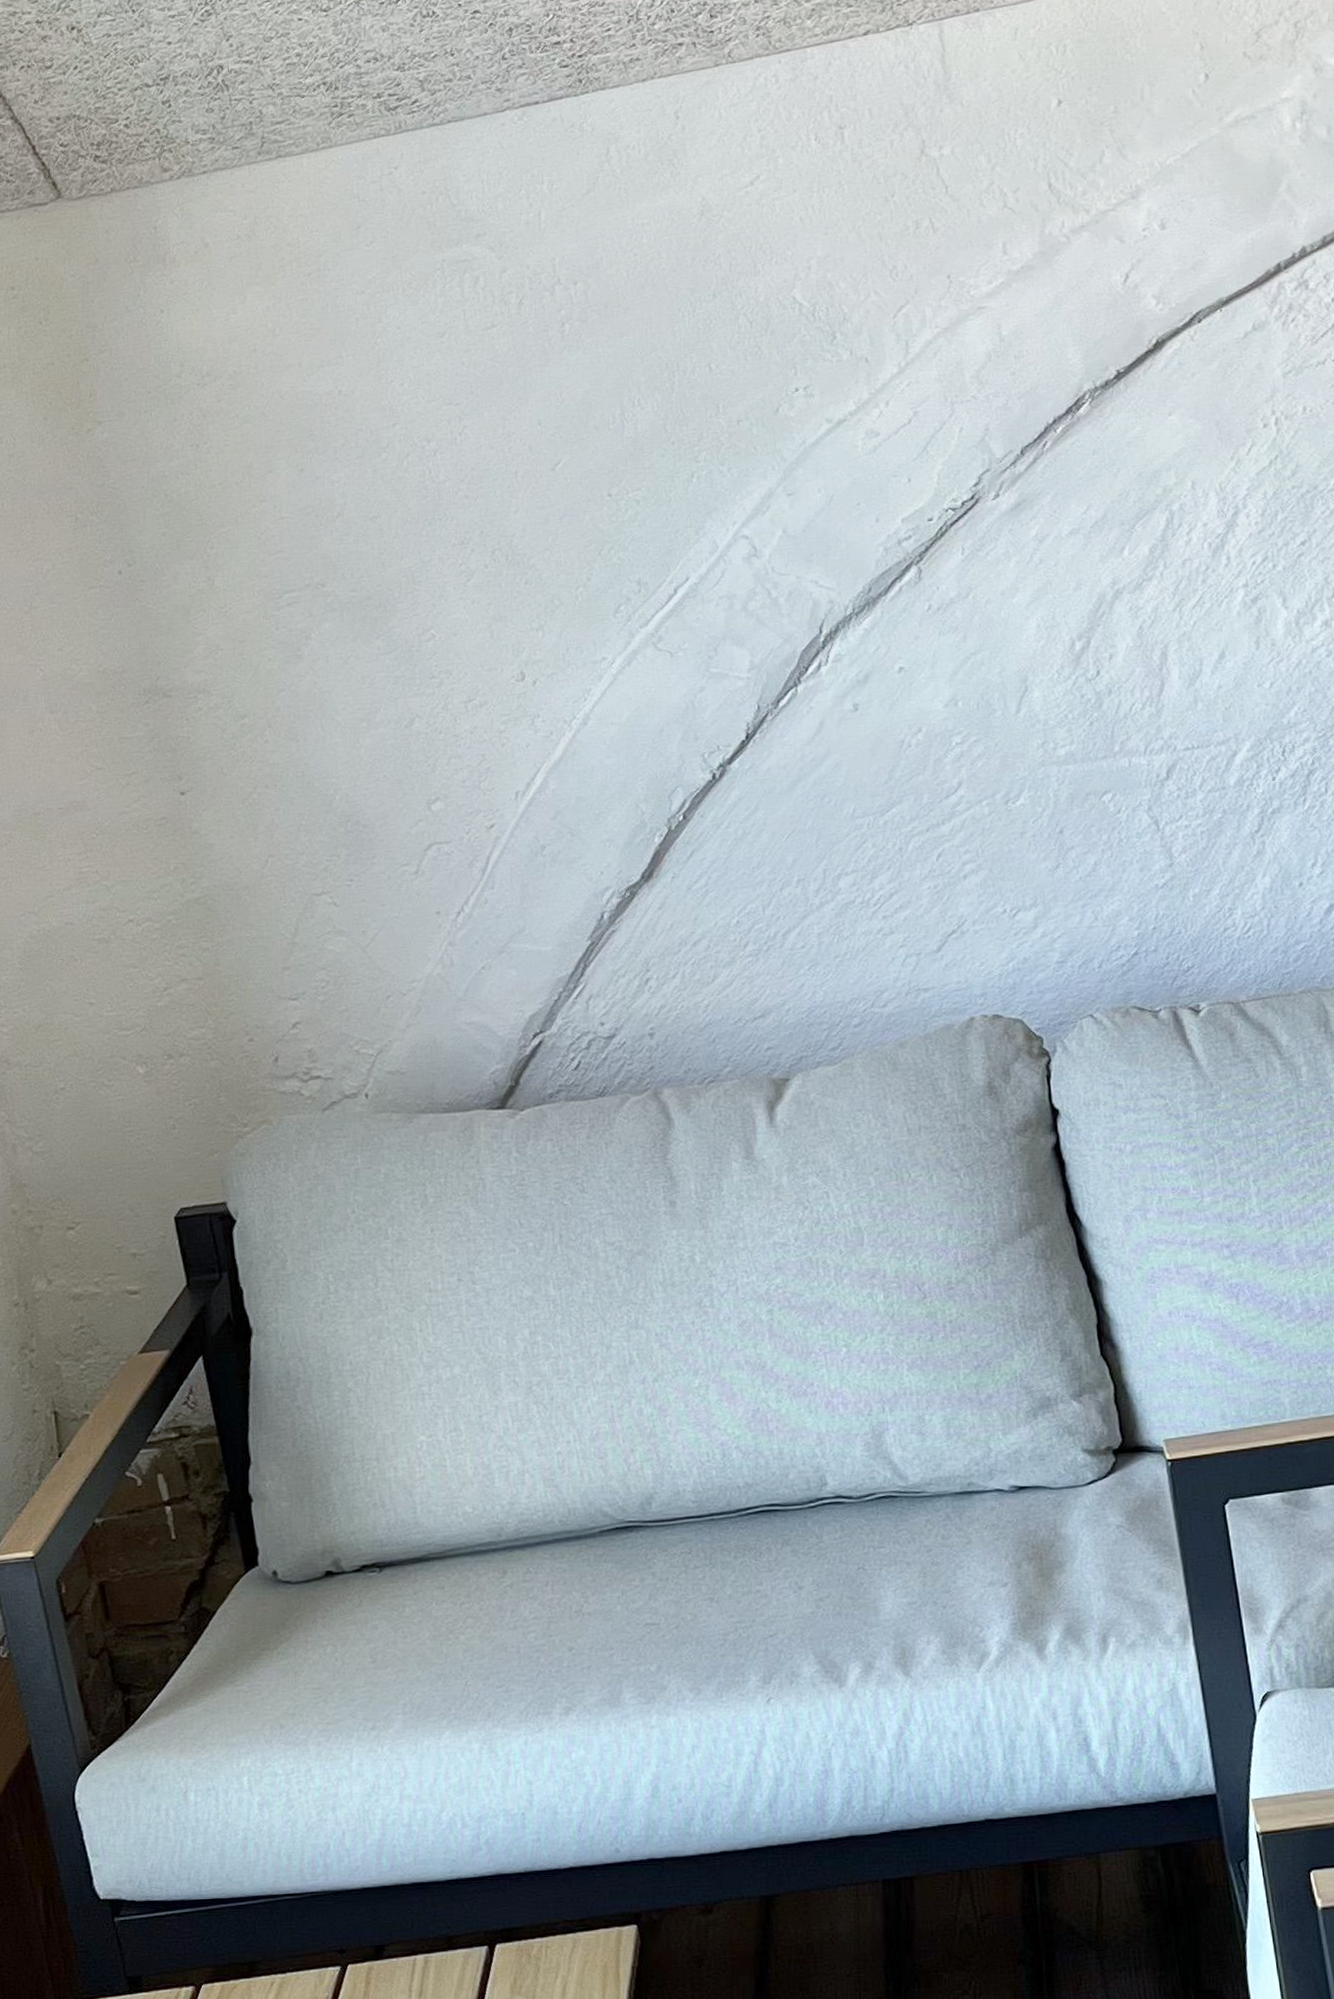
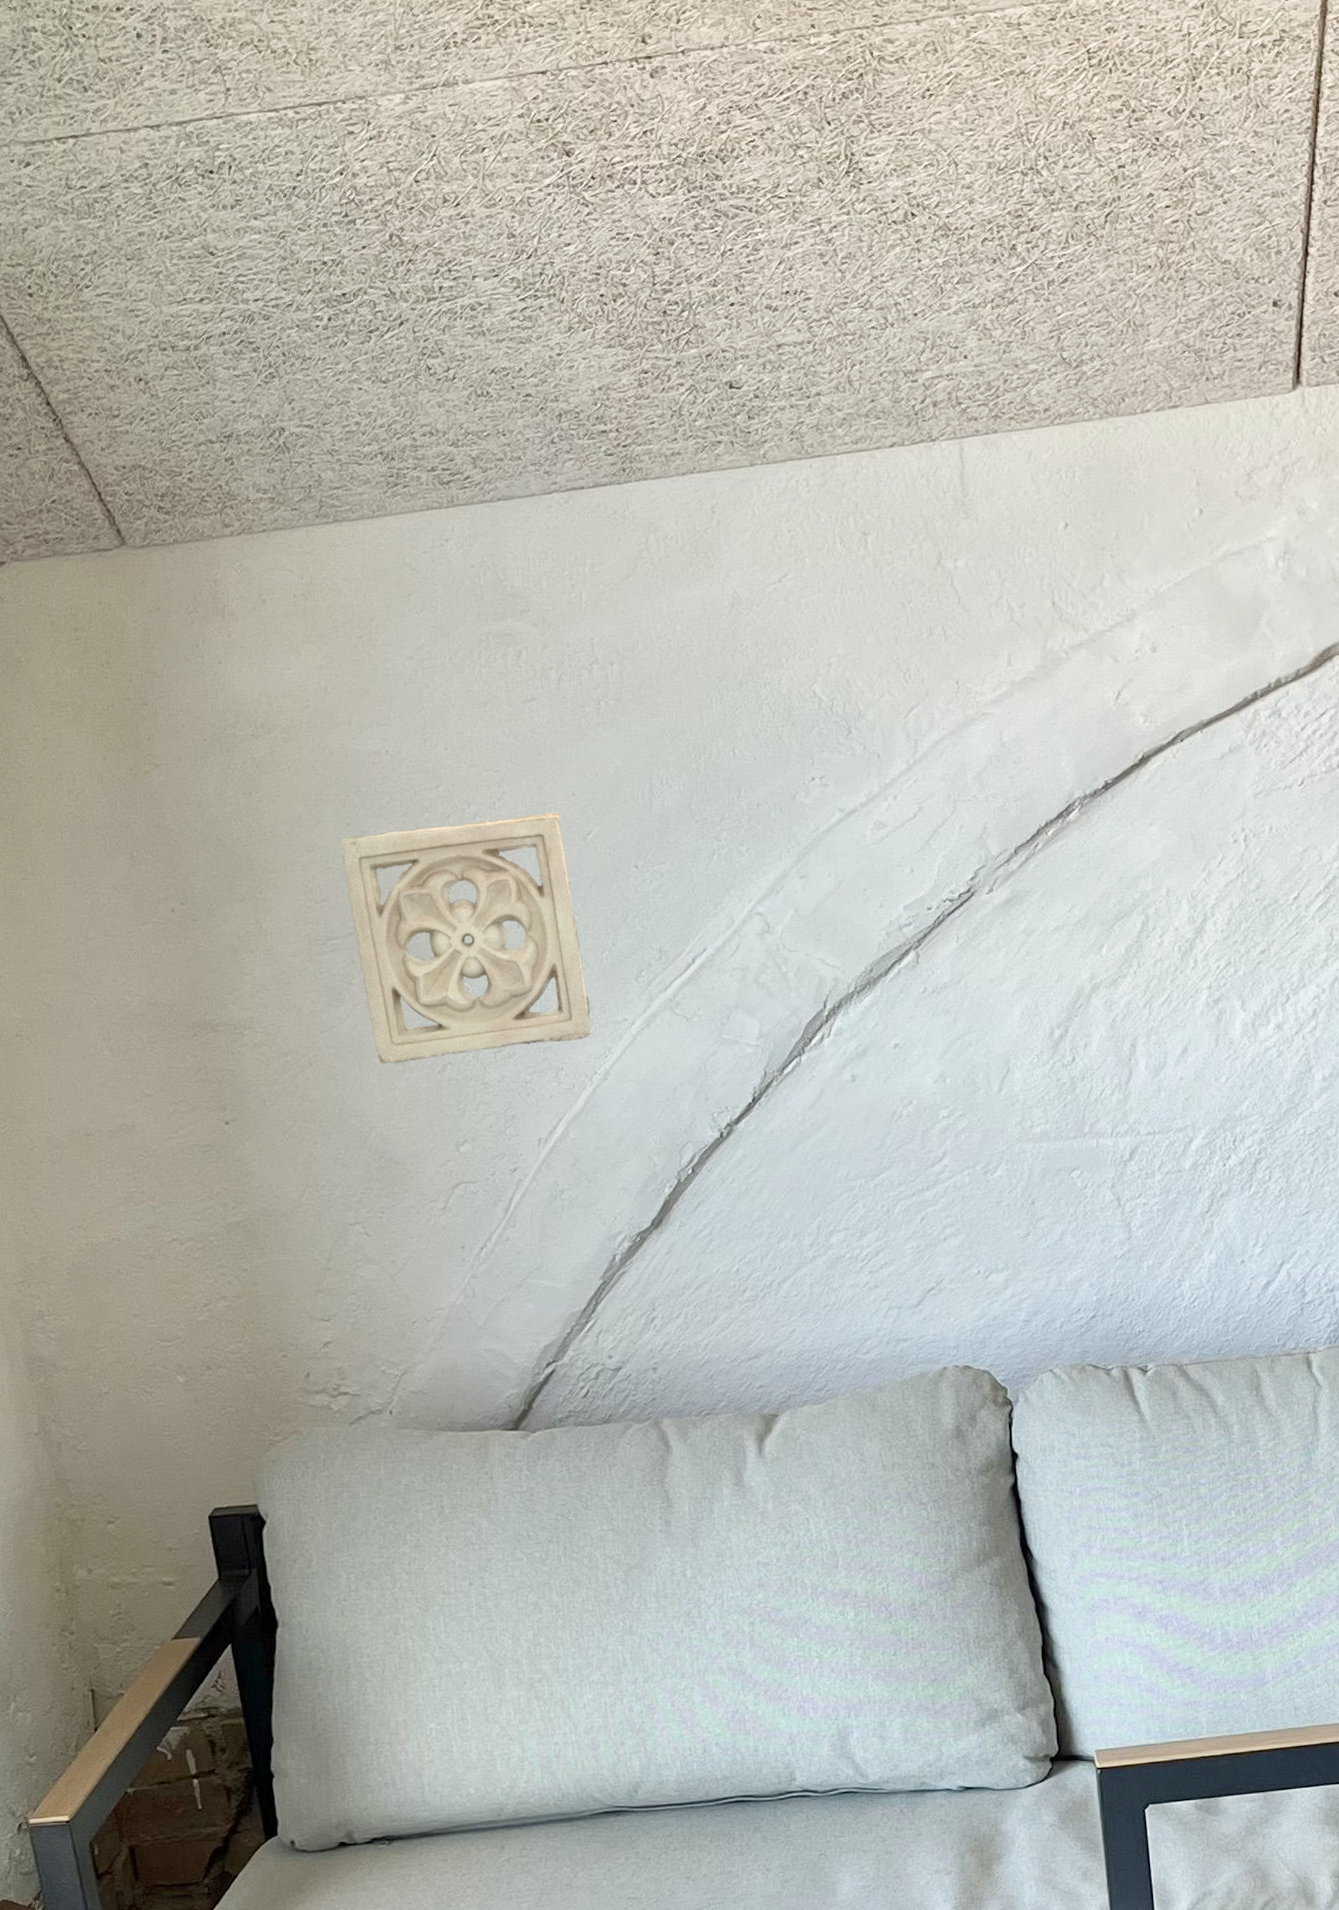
wall ornament: none [294,443,568,722] -> present [340,812,591,1064]

